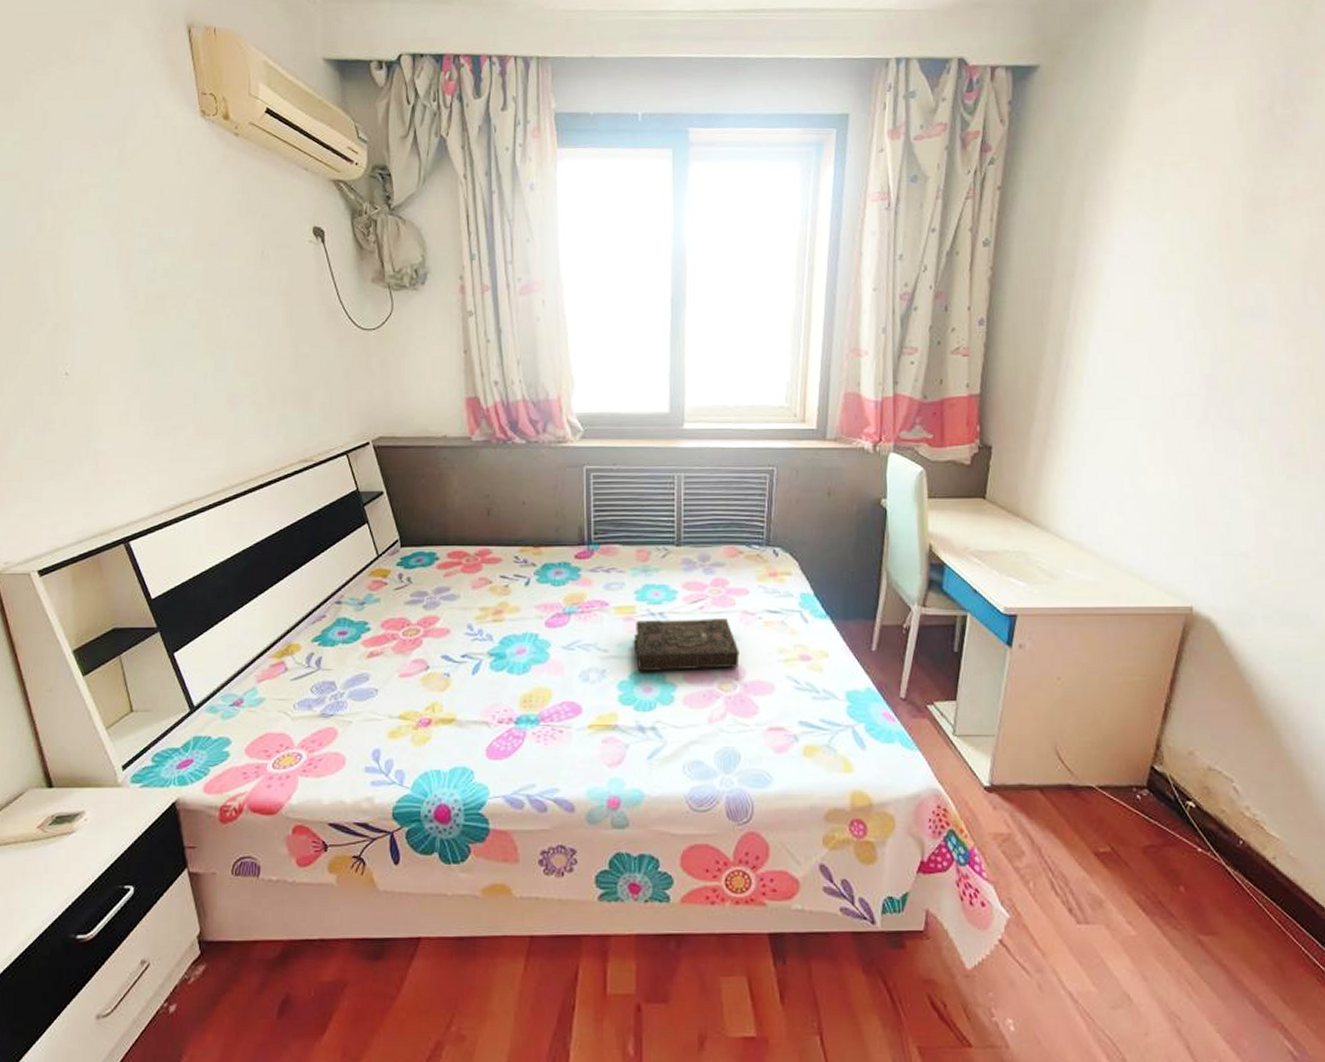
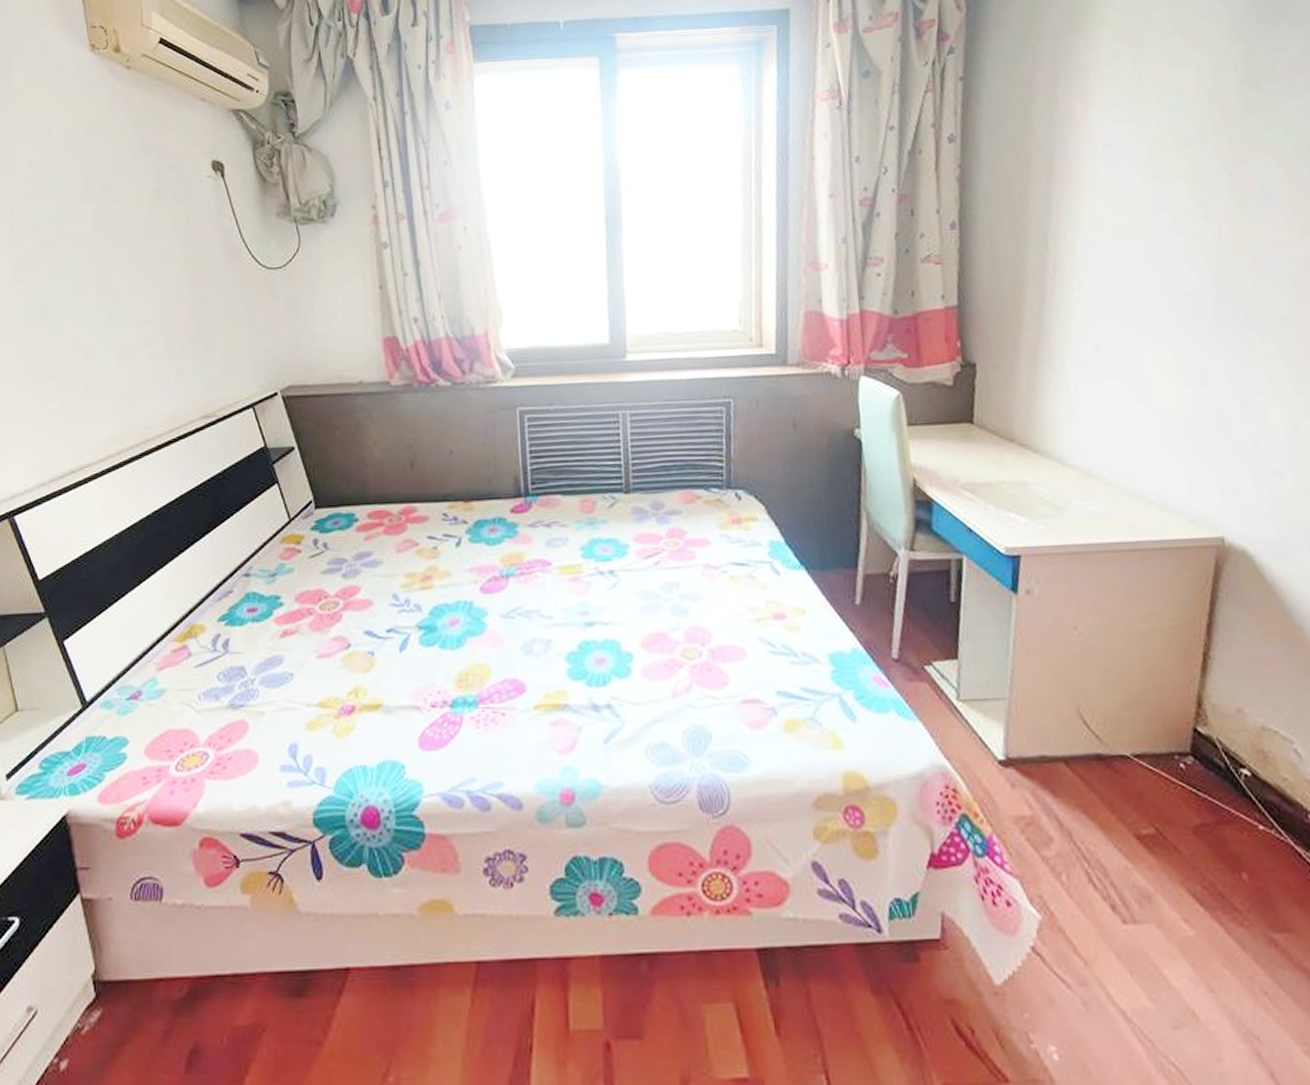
book: present [634,618,740,672] -> none [582,574,704,641]

